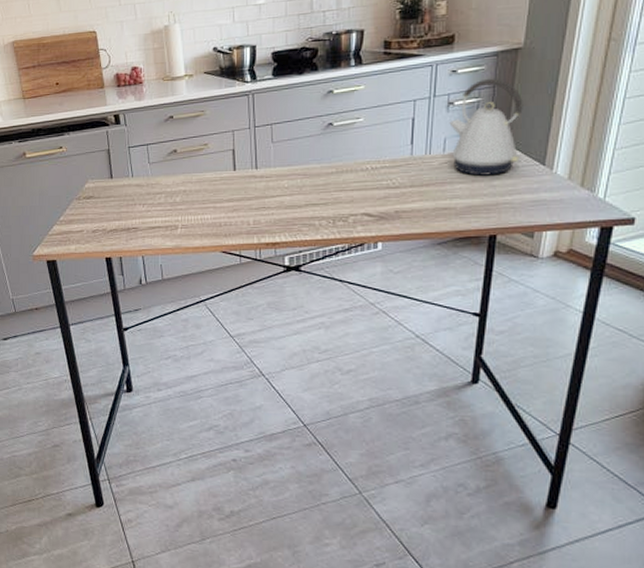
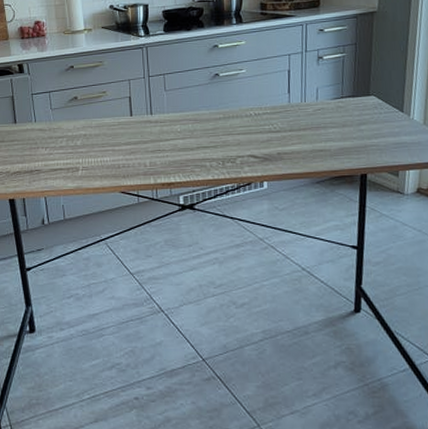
kettle: present [449,78,523,176] -> none [320,36,383,121]

